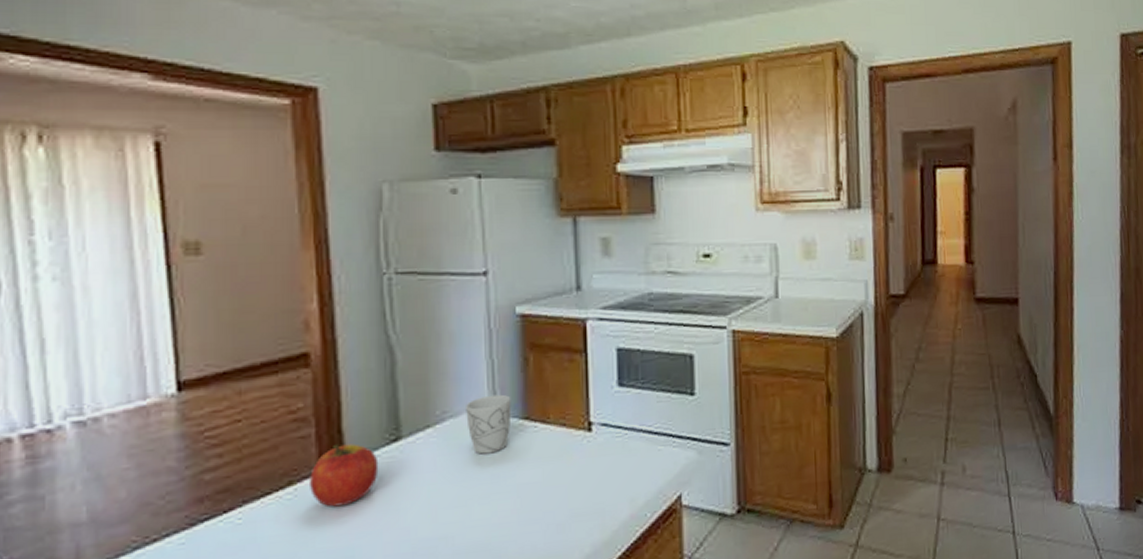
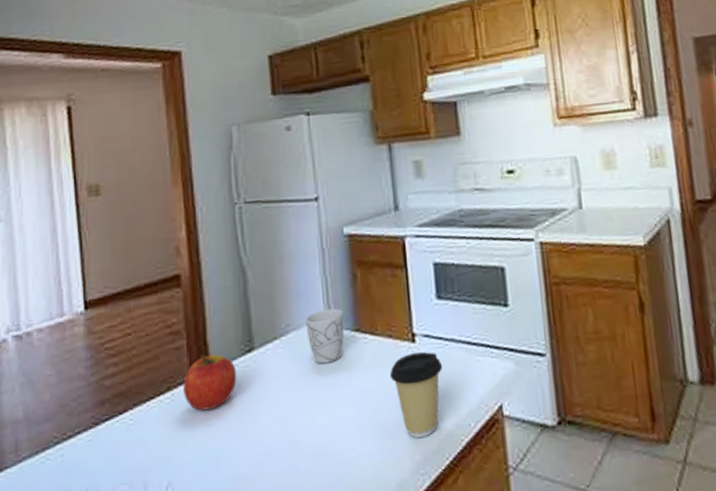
coffee cup: none [561,441,621,530] -> present [389,351,443,438]

